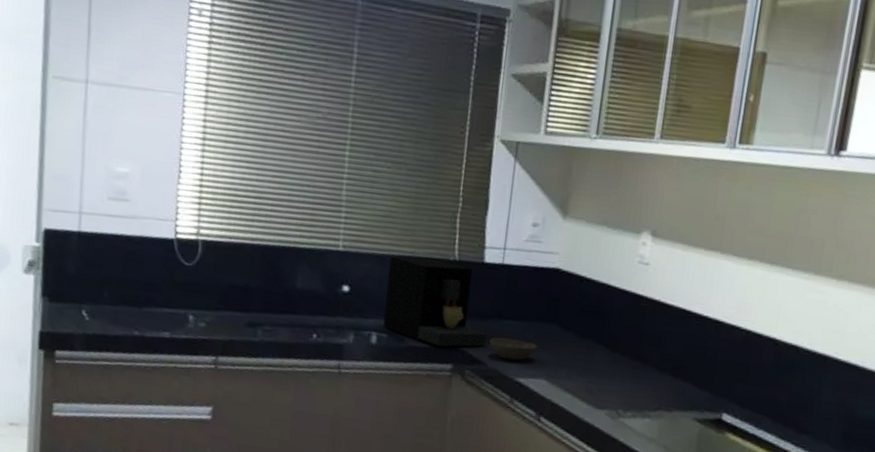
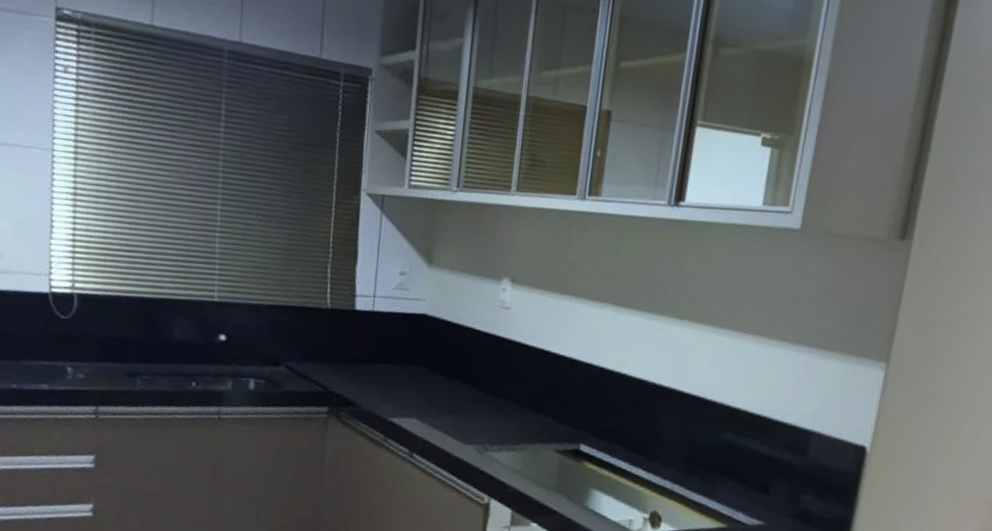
coffee maker: present [383,256,487,347] -> none [260,305,360,391]
bowl: present [489,337,538,361] -> none [362,380,409,402]

